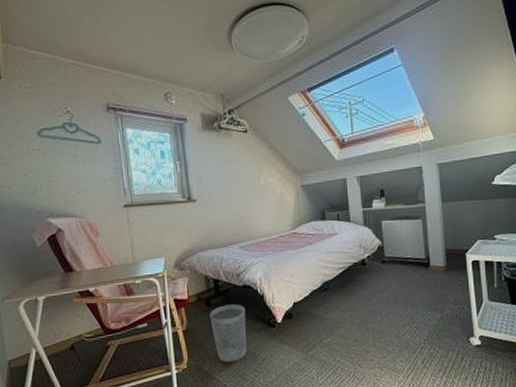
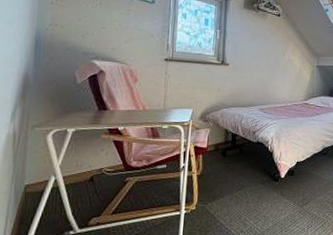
wastebasket: present [210,304,247,362] -> none [223,157,255,208]

